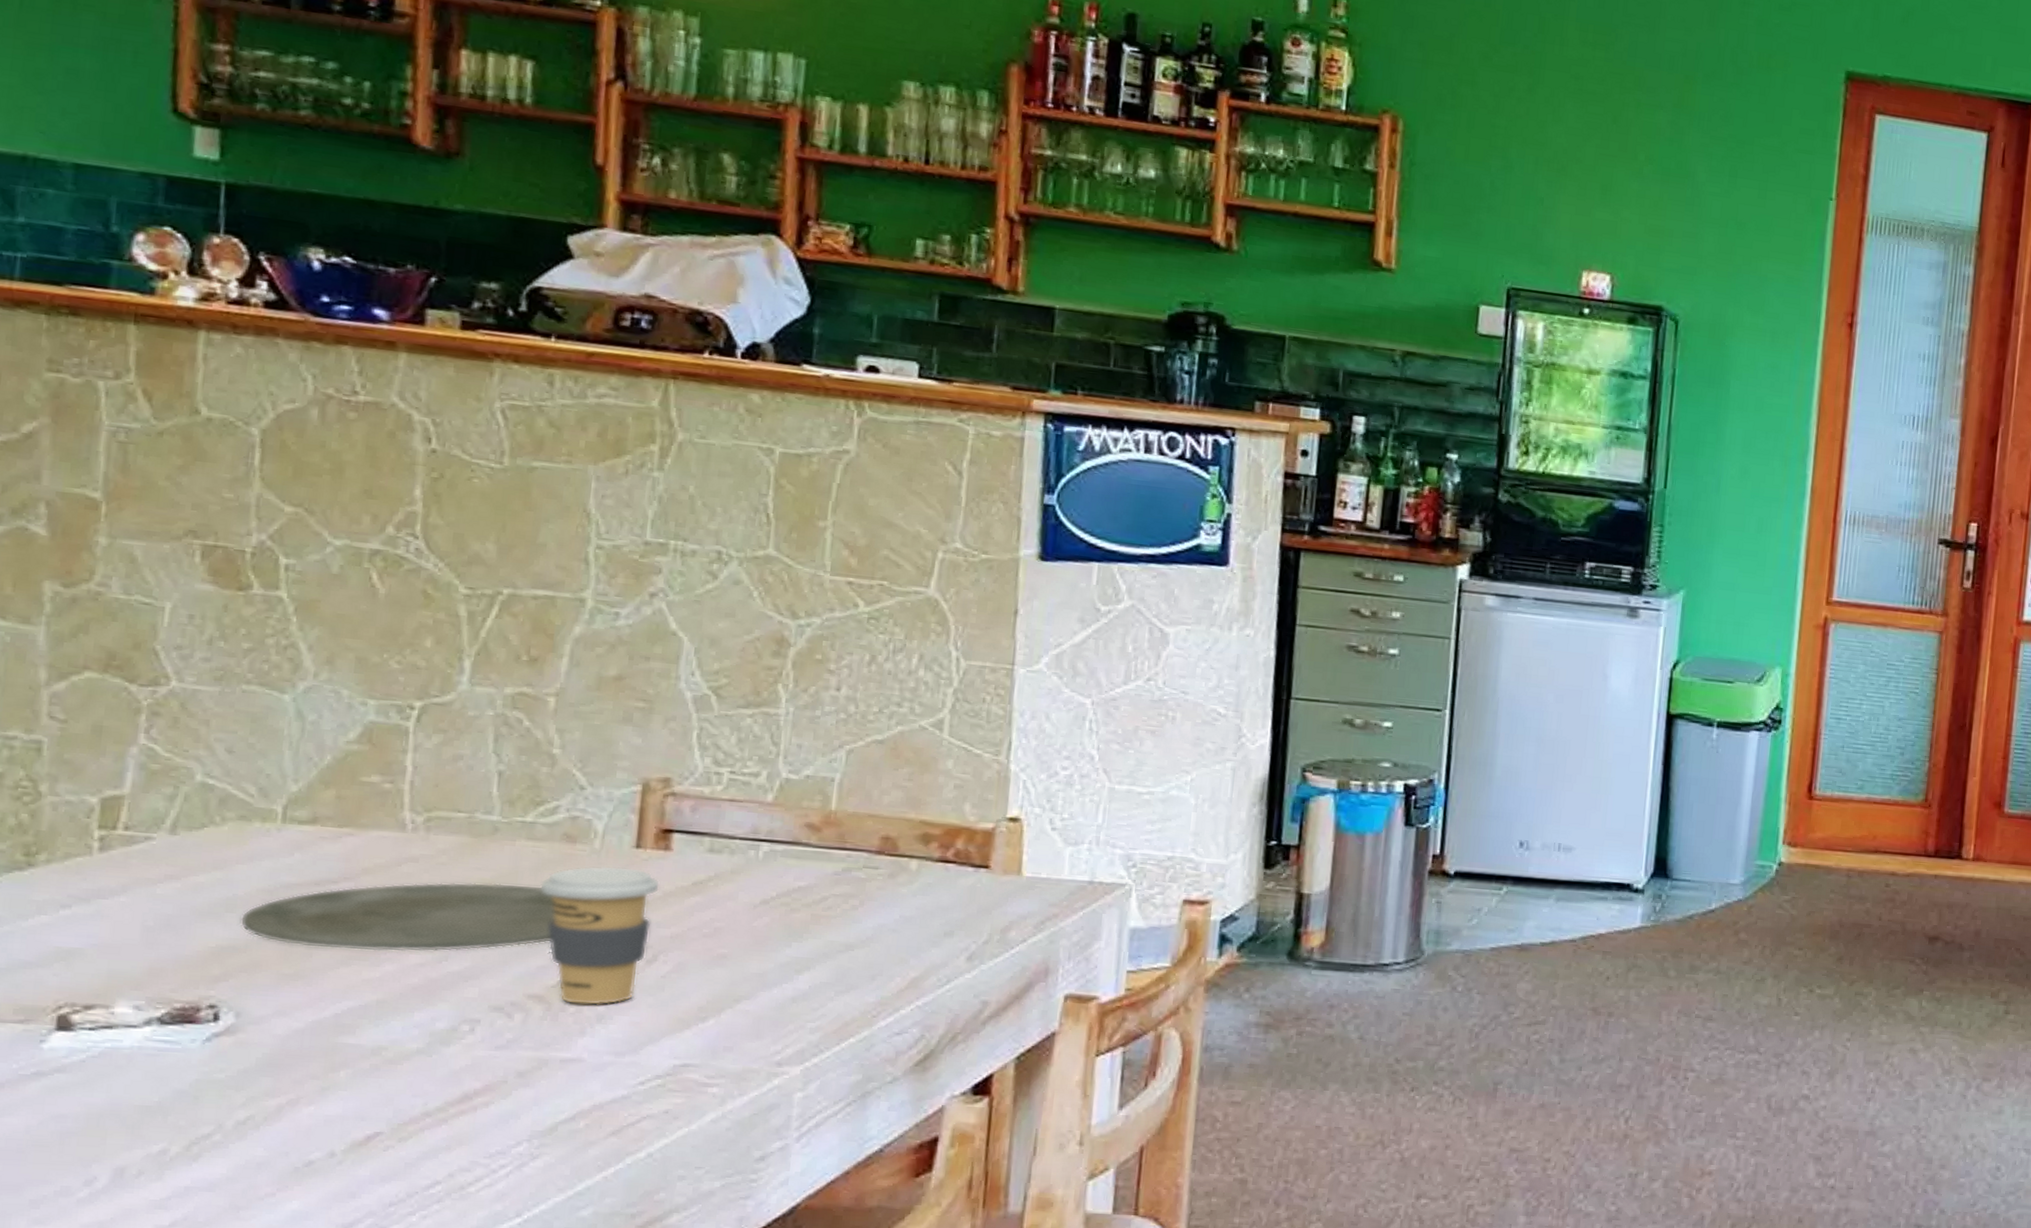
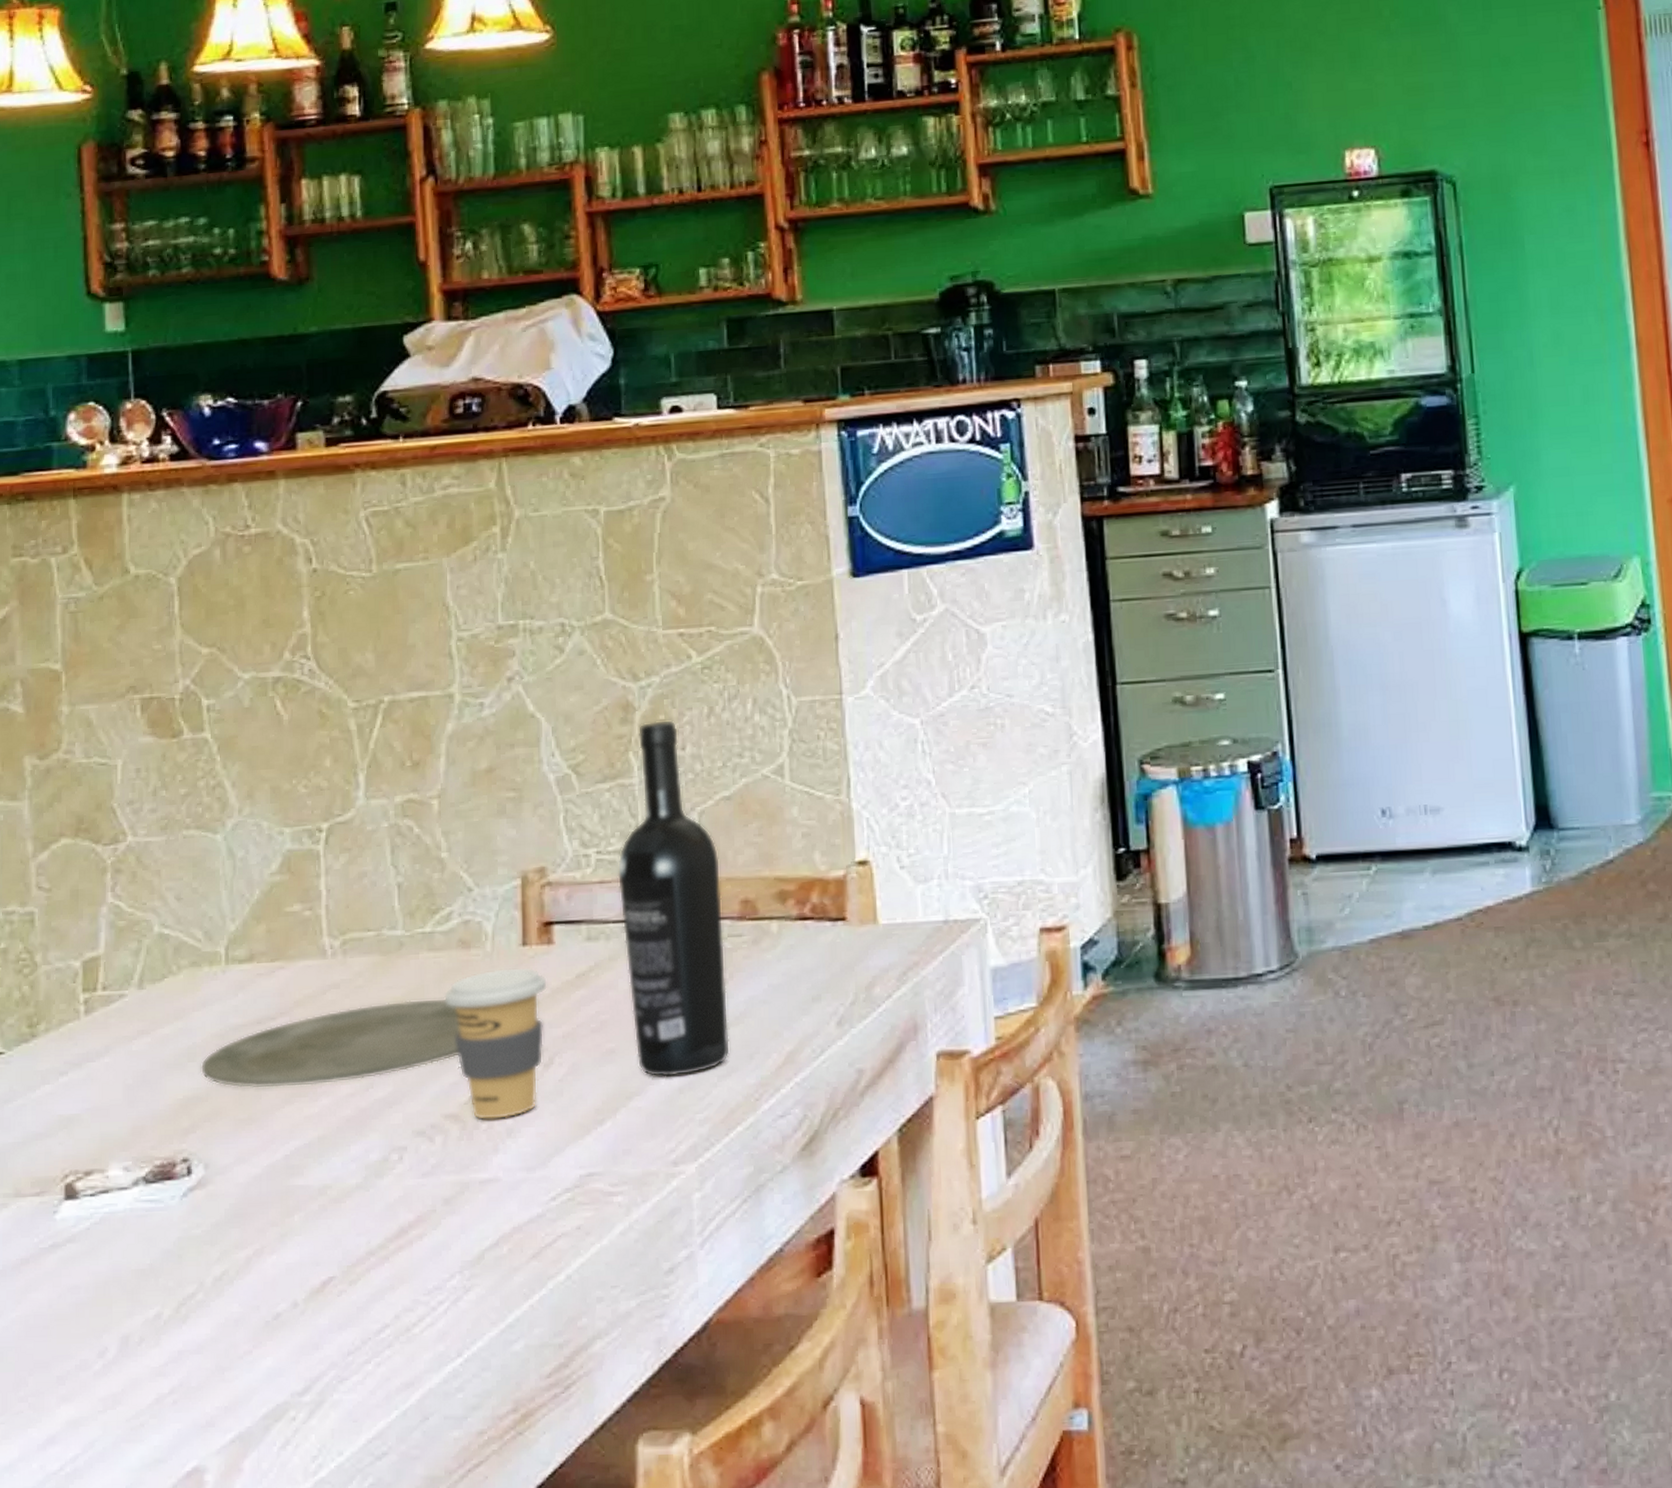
wine bottle: none [749,659,864,987] -> present [617,720,730,1077]

